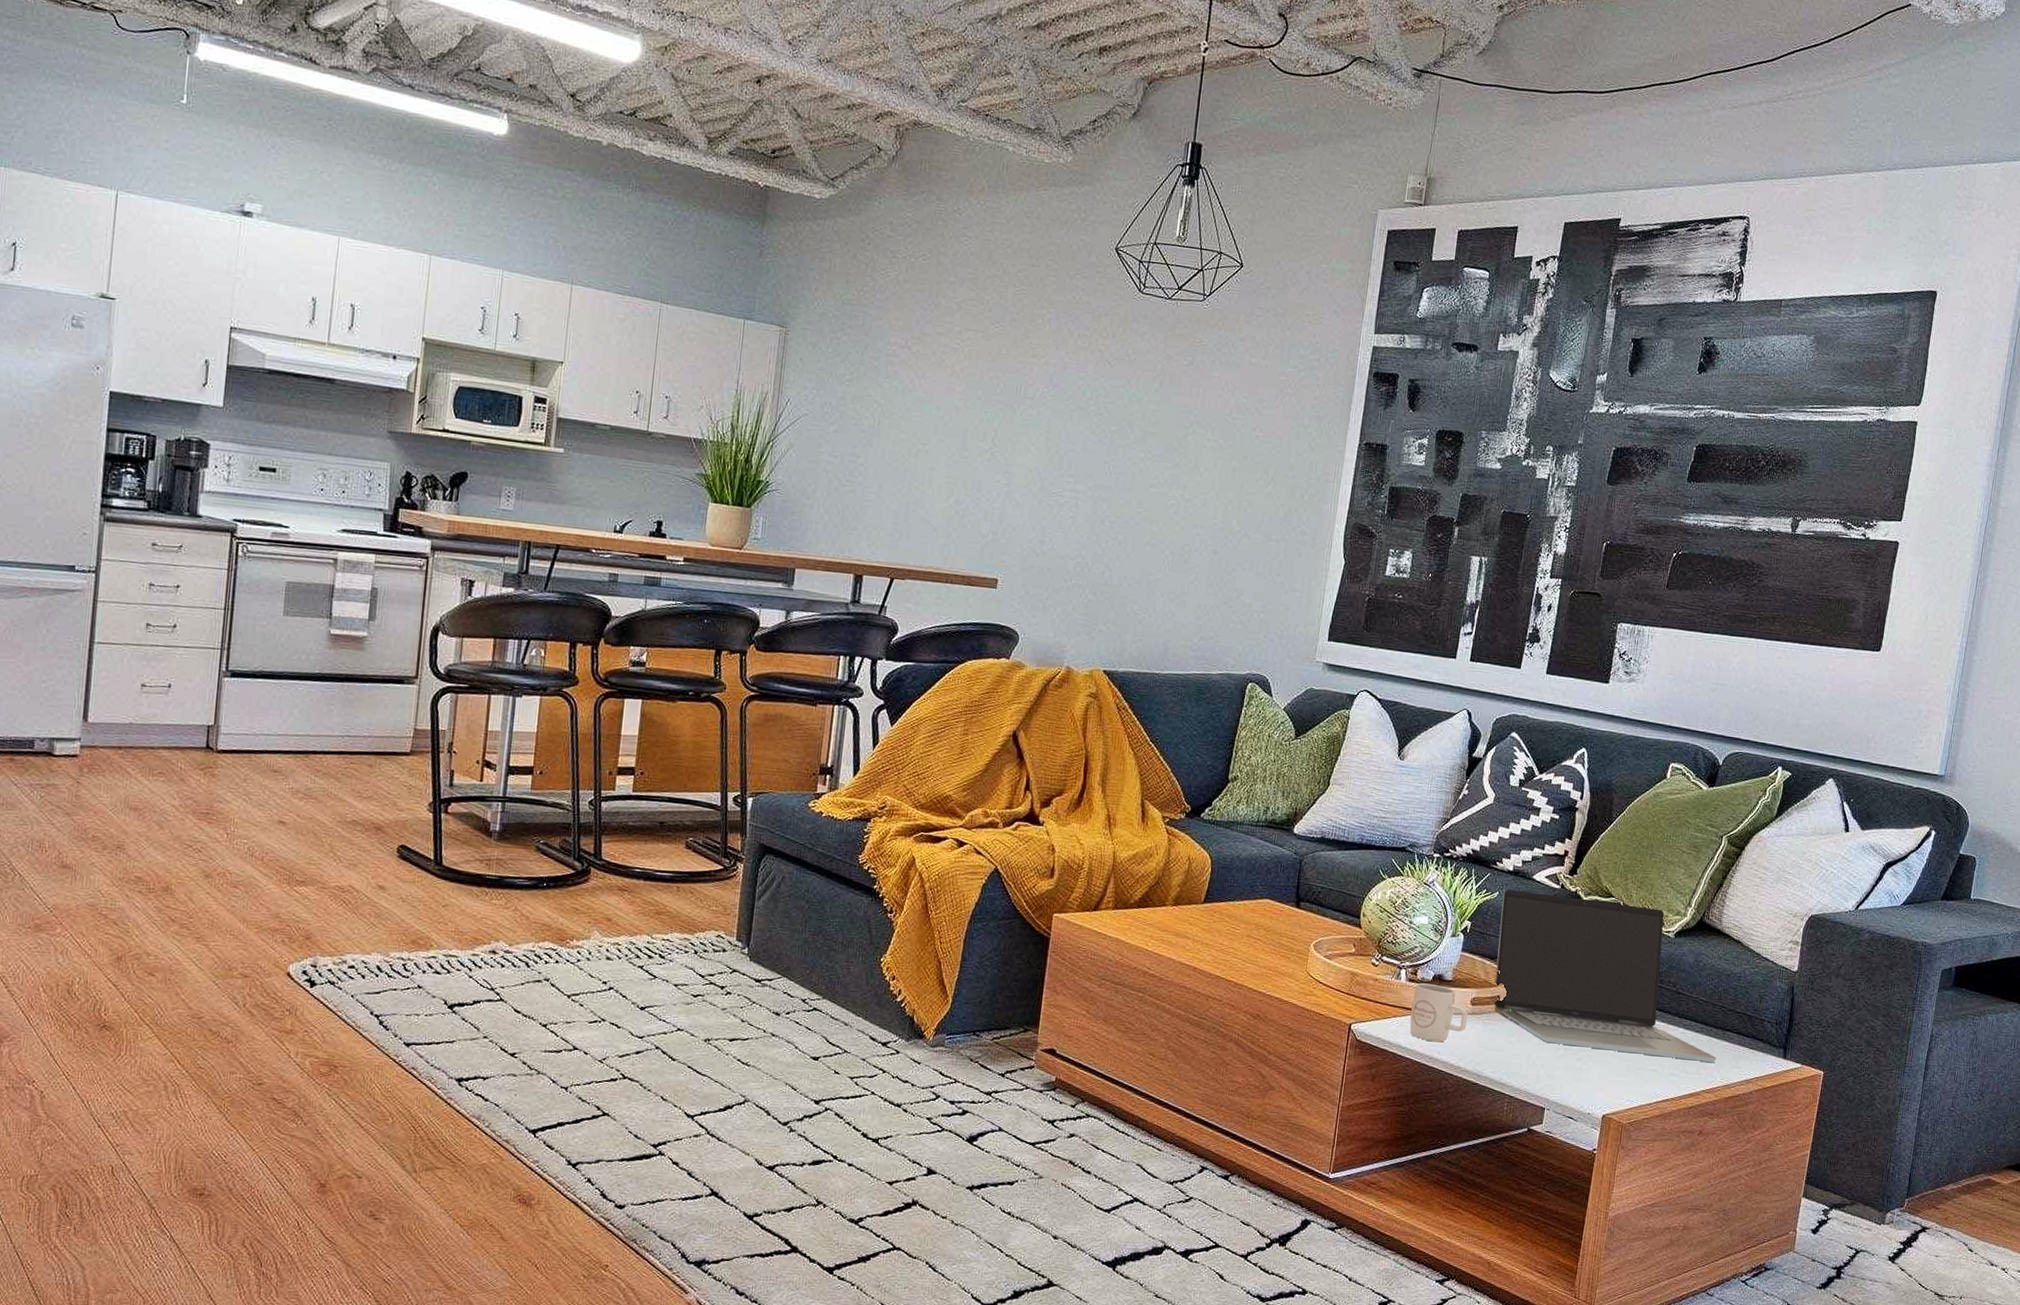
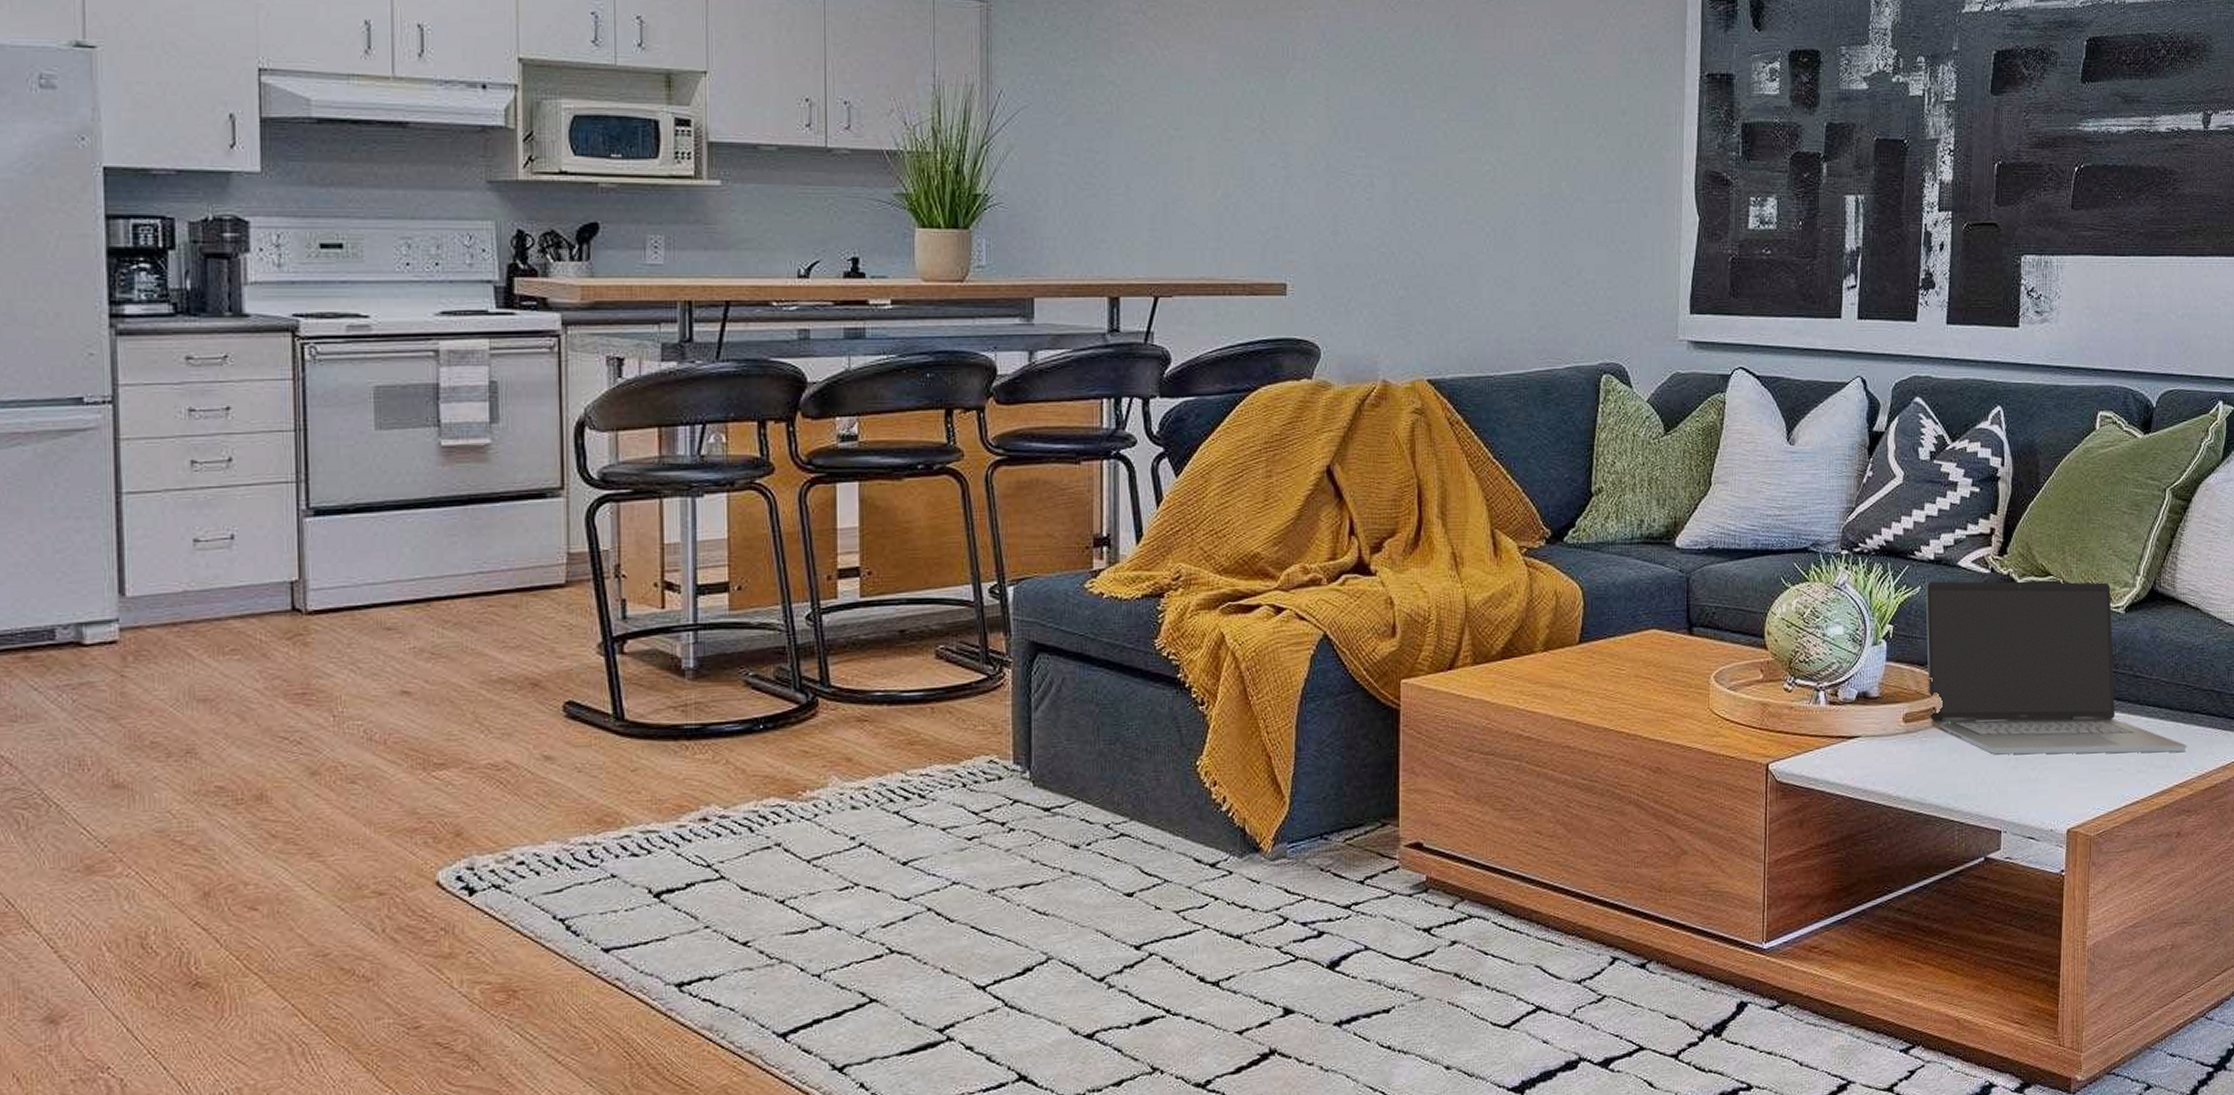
mug: present [1409,983,1468,1043] -> none [1836,703,1901,772]

